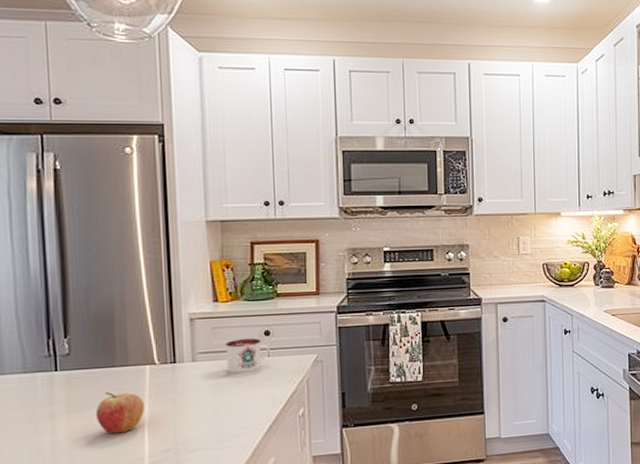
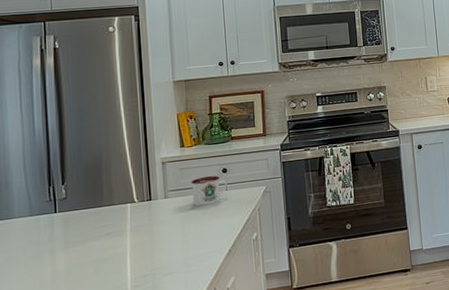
fruit: present [95,392,146,434] -> none [87,227,128,264]

